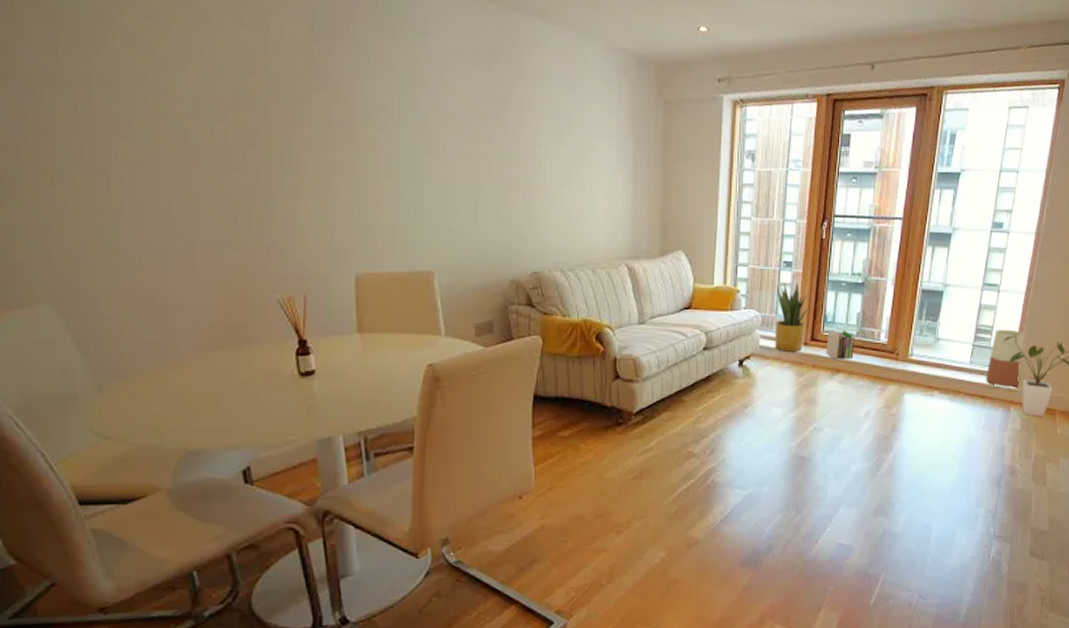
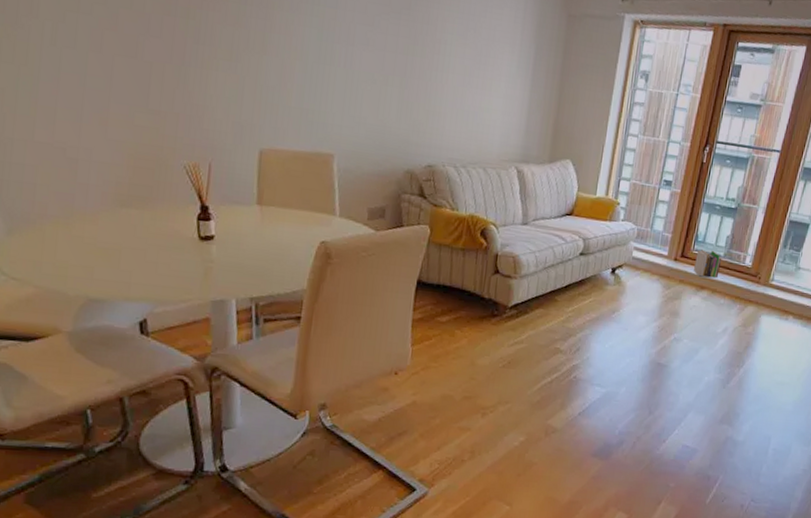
planter: present [775,282,811,352] -> none [647,201,685,266]

